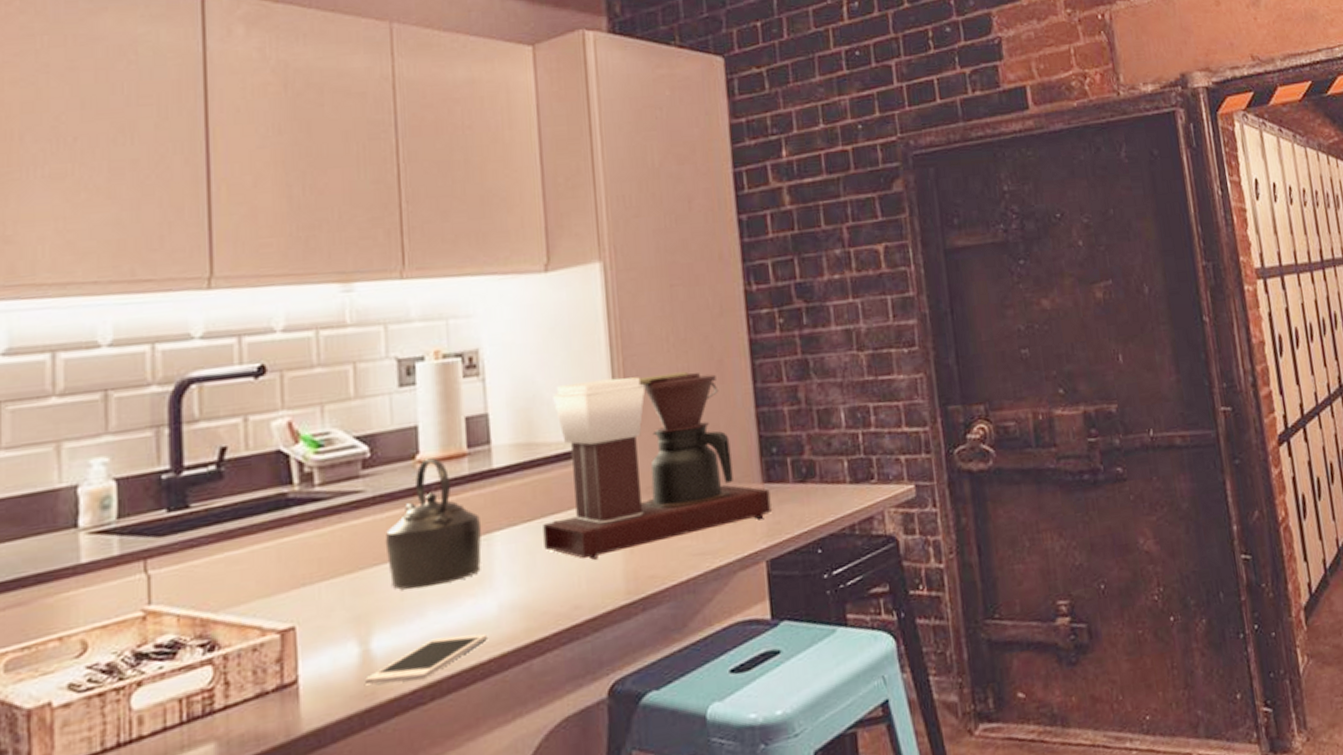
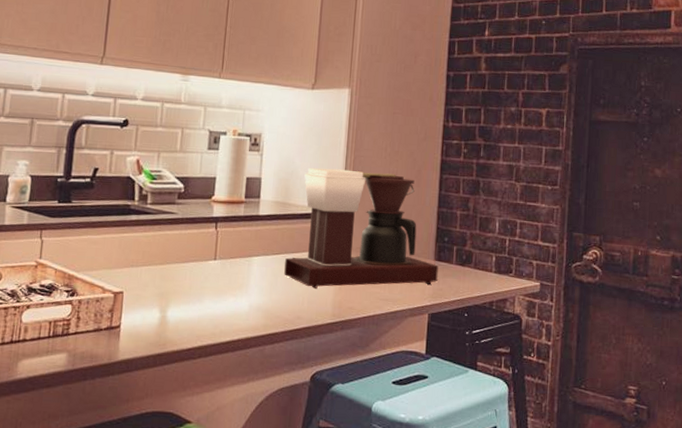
cell phone: present [365,633,487,685] -> none [161,318,239,343]
kettle: present [385,458,482,590] -> none [185,200,247,284]

